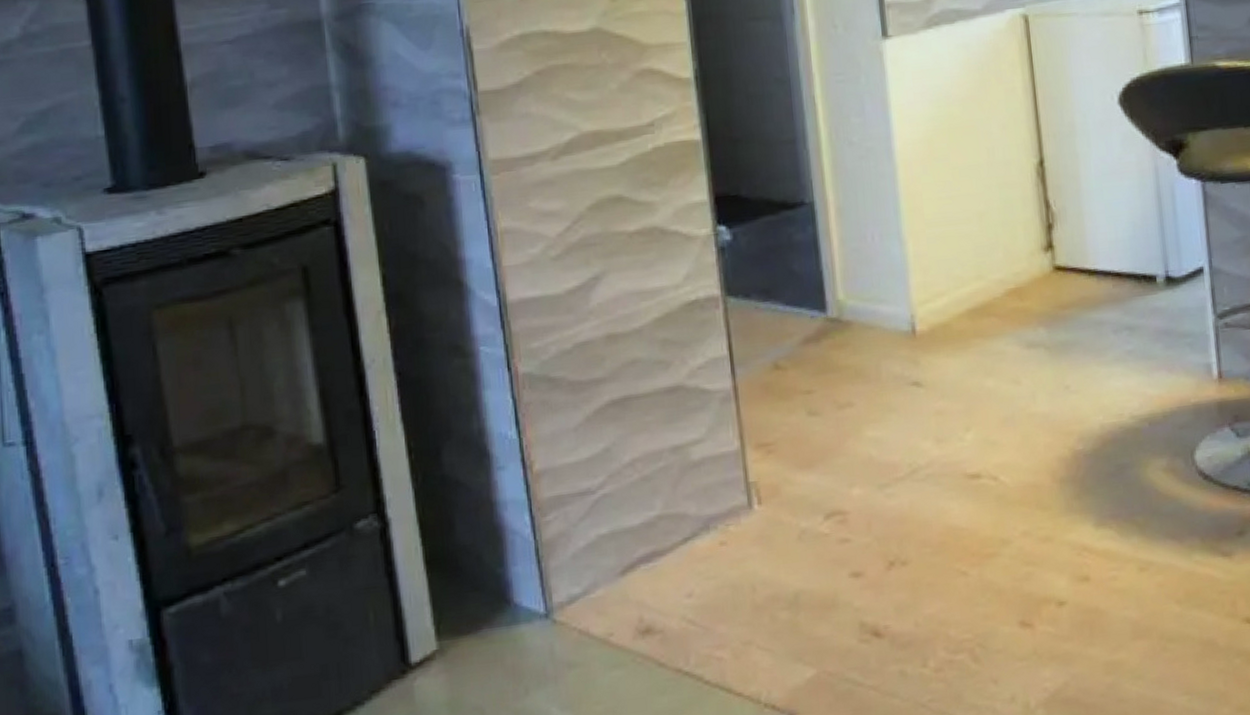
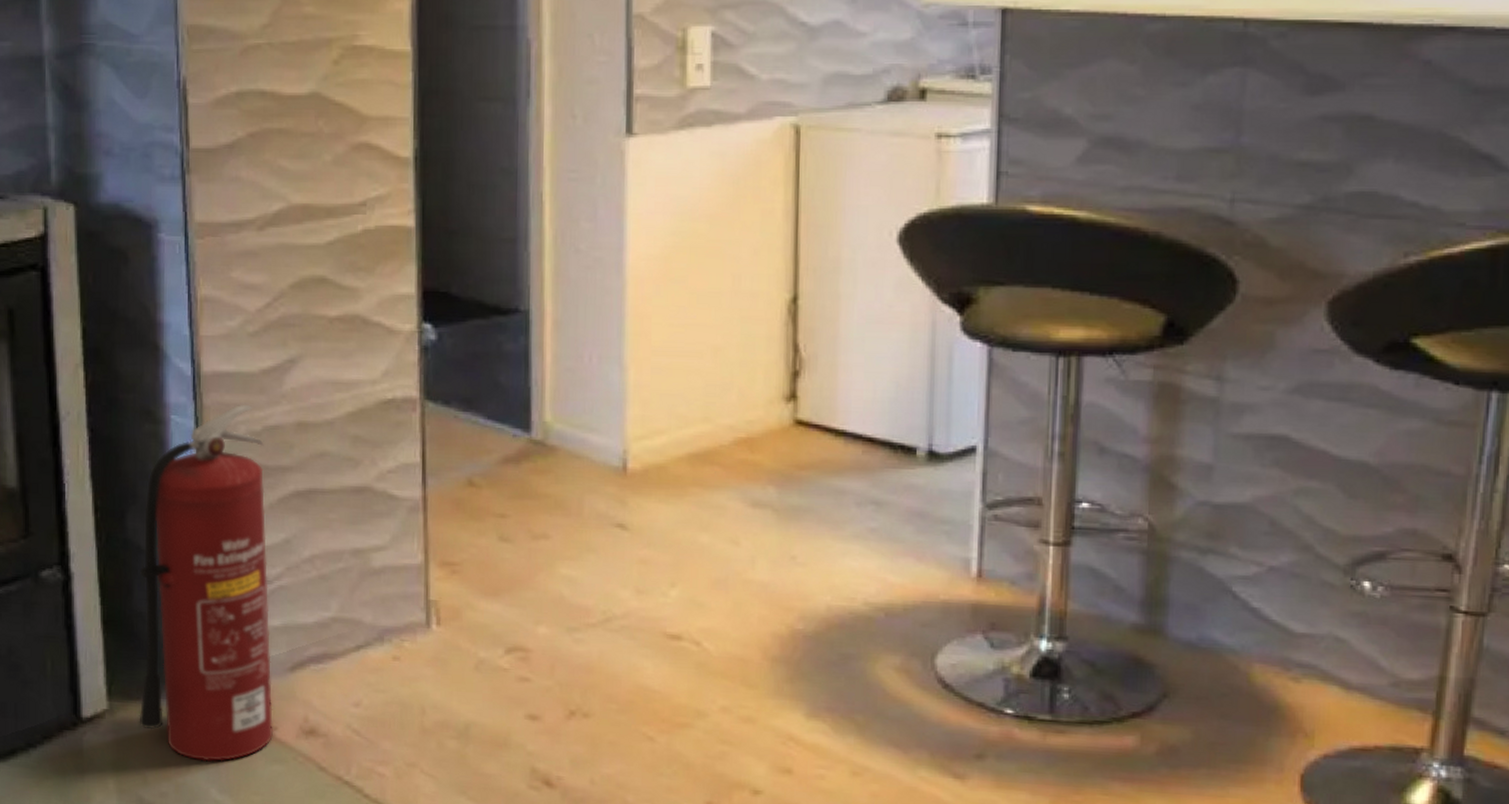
fire extinguisher: none [460,325,610,683] -> present [139,404,274,762]

